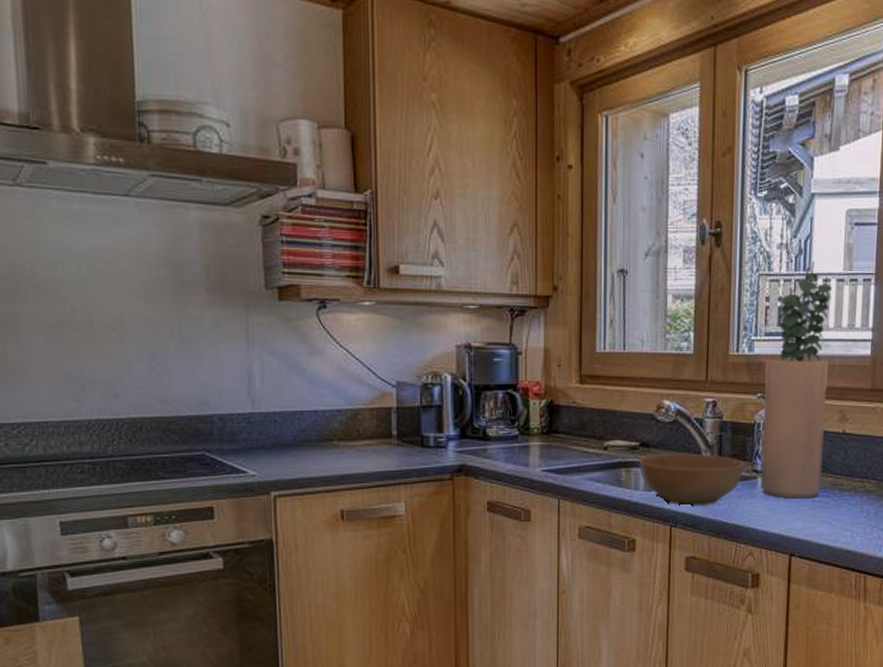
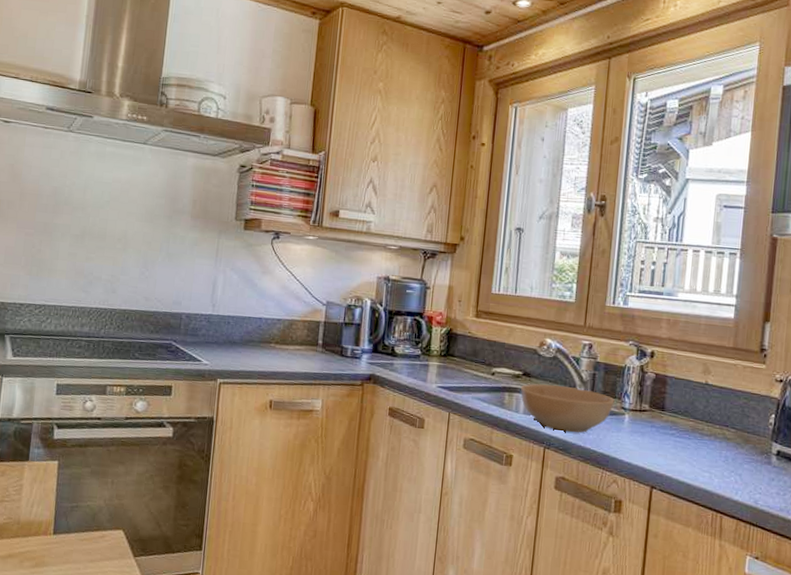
vase: present [761,261,832,499] -> none [628,234,701,439]

